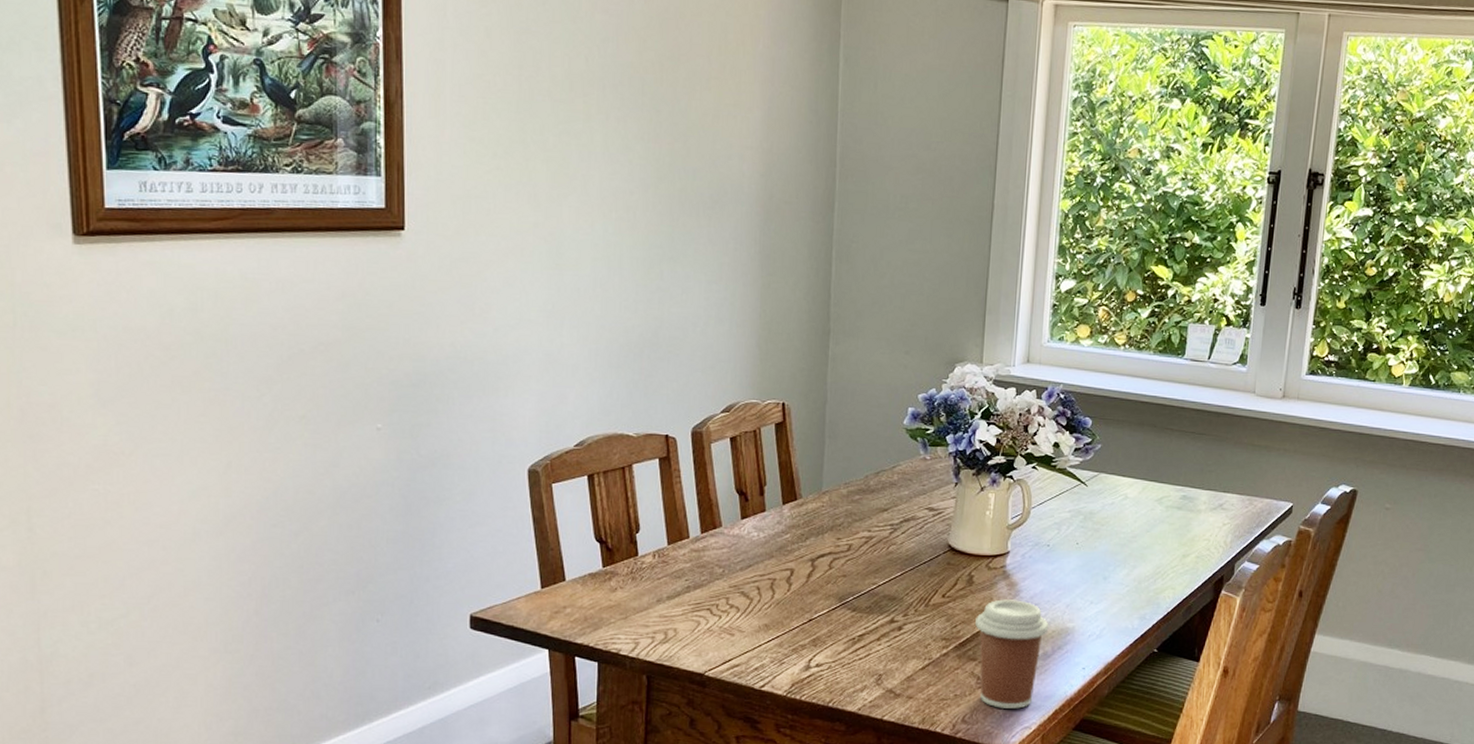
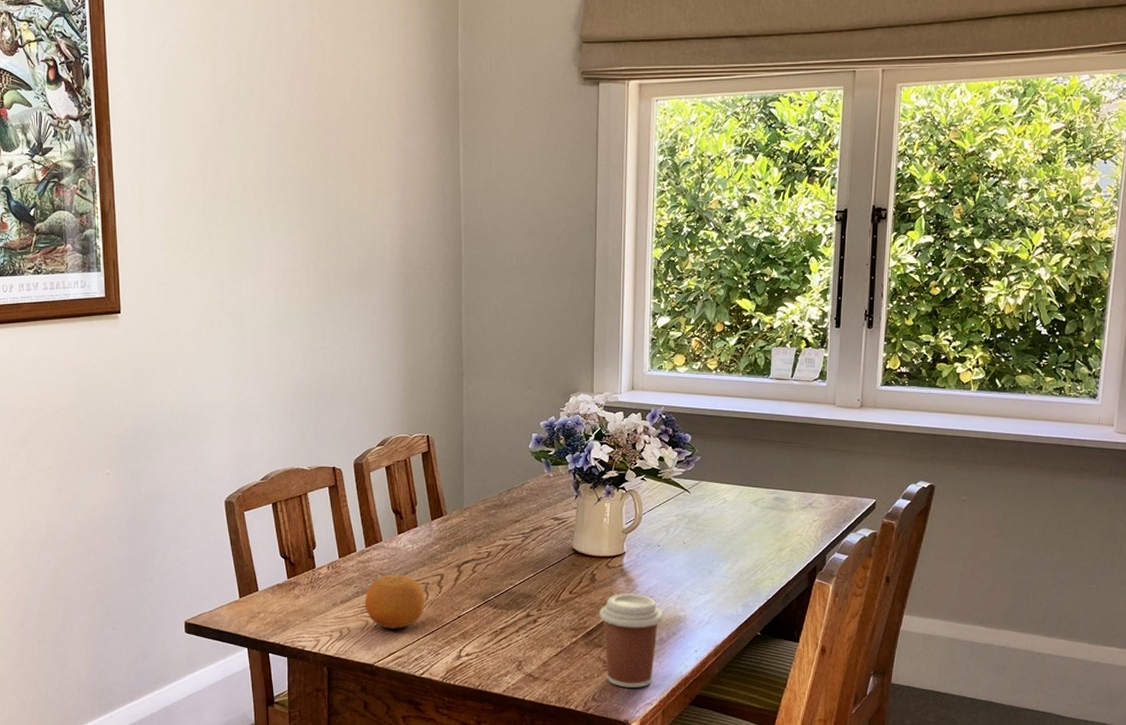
fruit: none [696,566,771,632] -> present [364,574,425,629]

